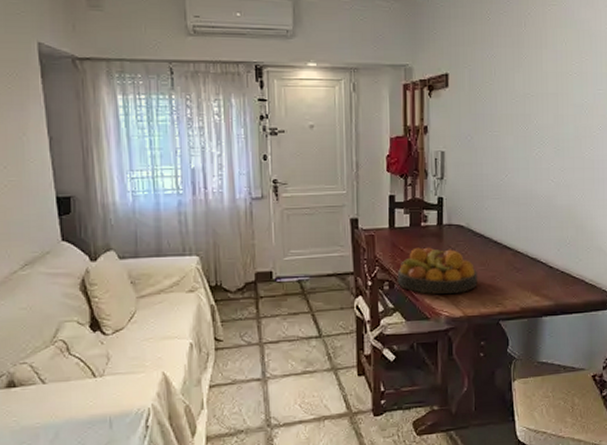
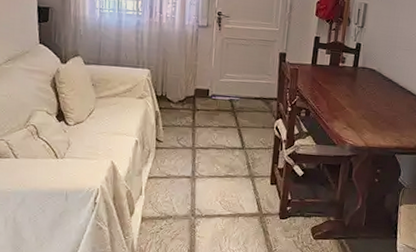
fruit bowl: present [397,247,477,295] -> none [313,84,382,127]

